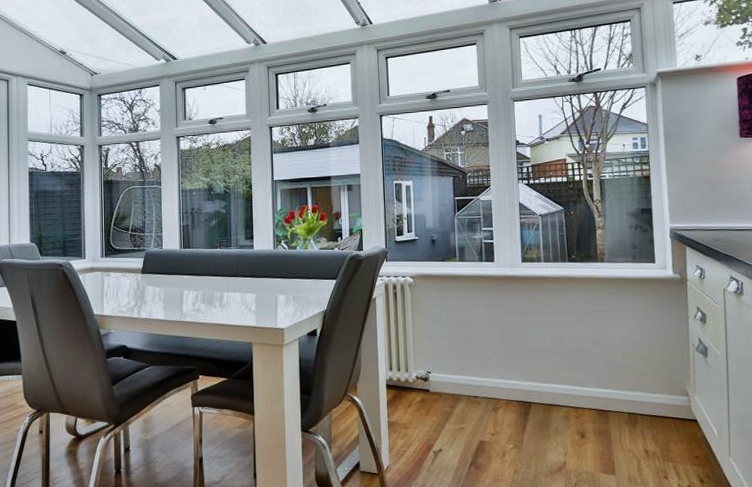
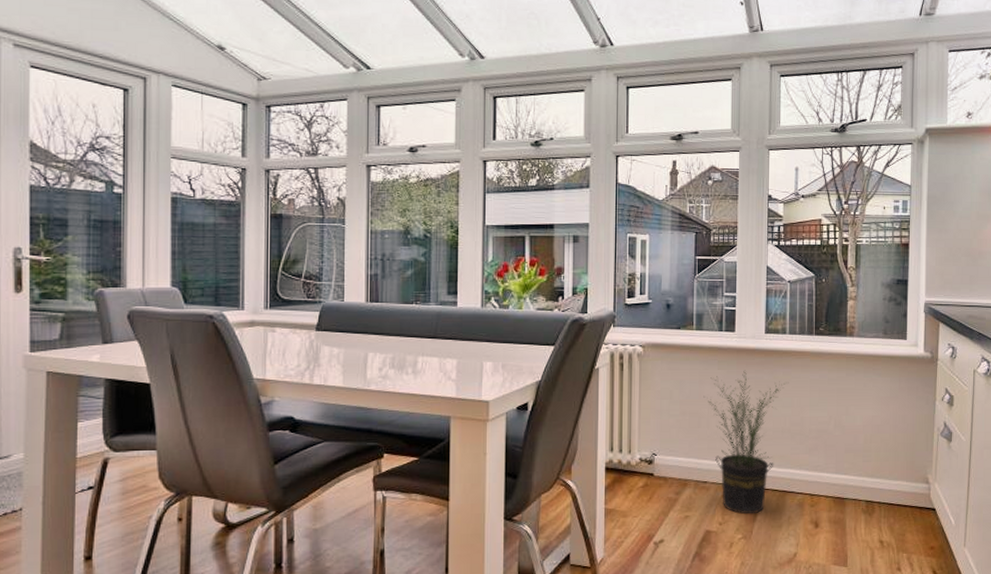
potted plant: none [469,295,547,426] -> present [703,370,789,515]

